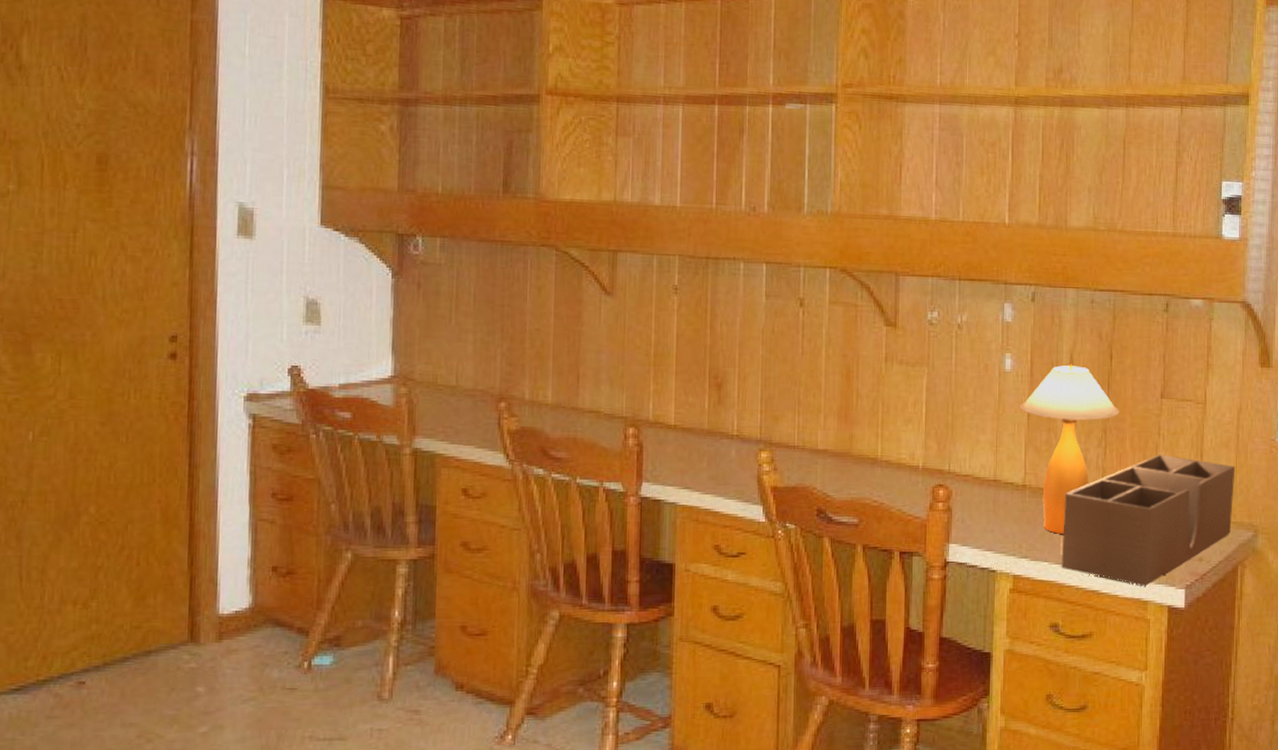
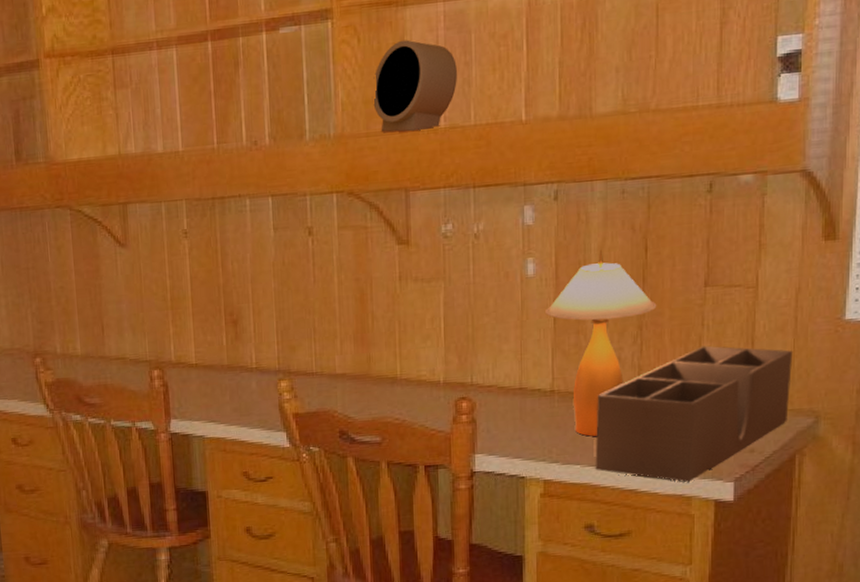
clock: none [869,133,949,220] -> present [372,40,457,133]

